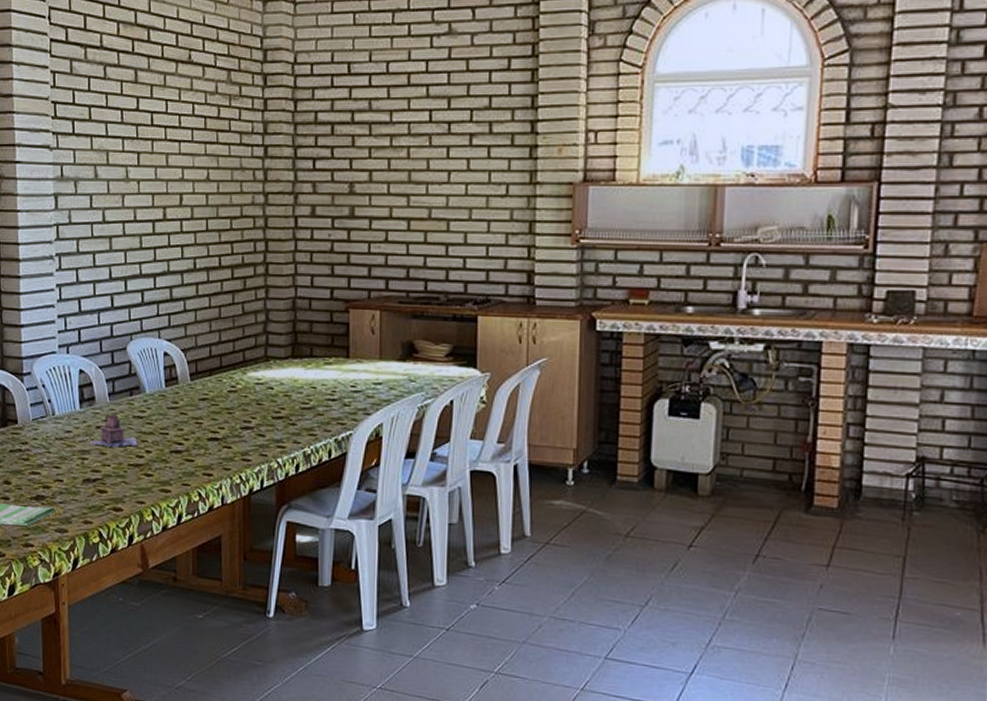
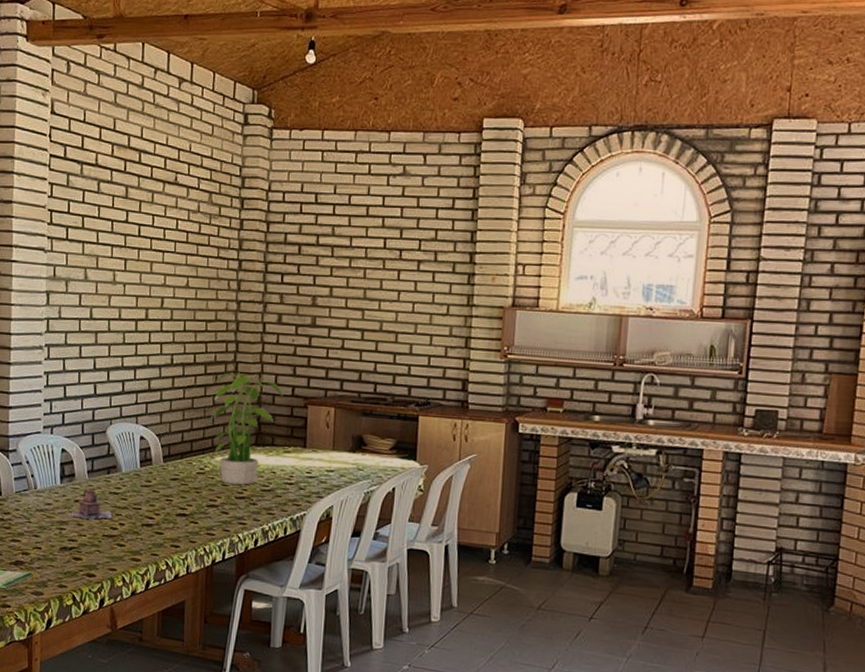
potted plant: none [241,274,321,403] -> present [211,372,284,485]

